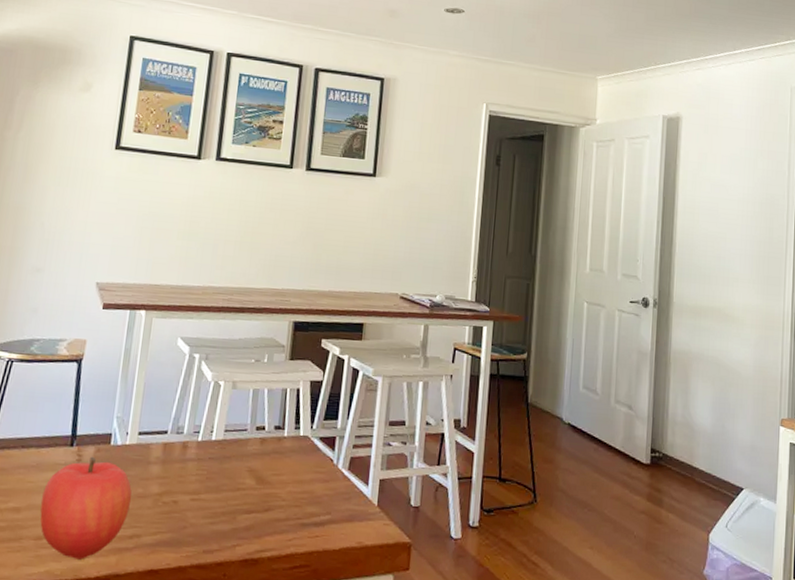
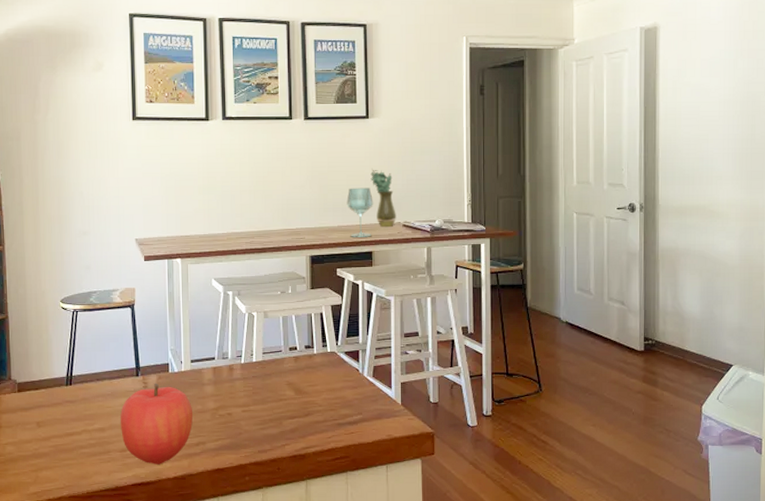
wine glass: none [341,250,372,307] -> present [346,187,374,237]
vase: none [370,231,395,299] -> present [370,169,396,228]

